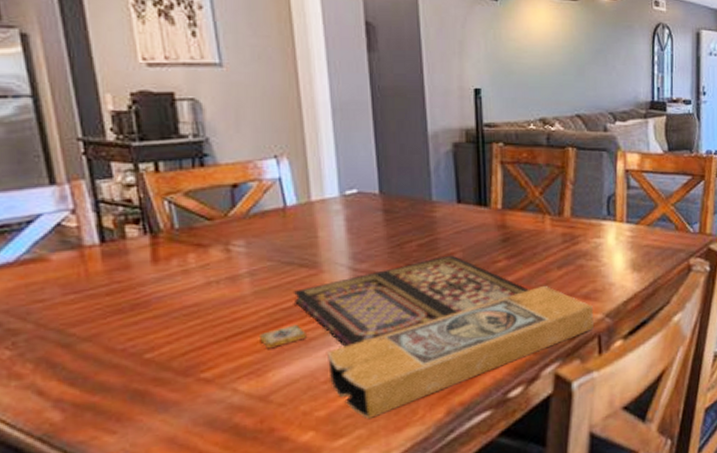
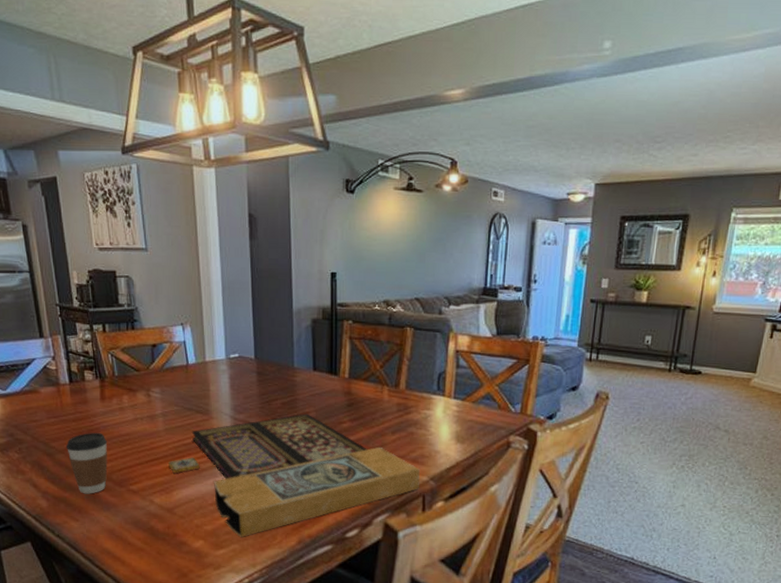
coffee cup: none [94,307,164,394] -> present [65,433,108,494]

